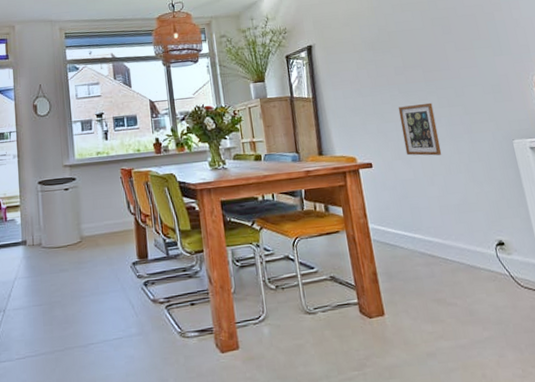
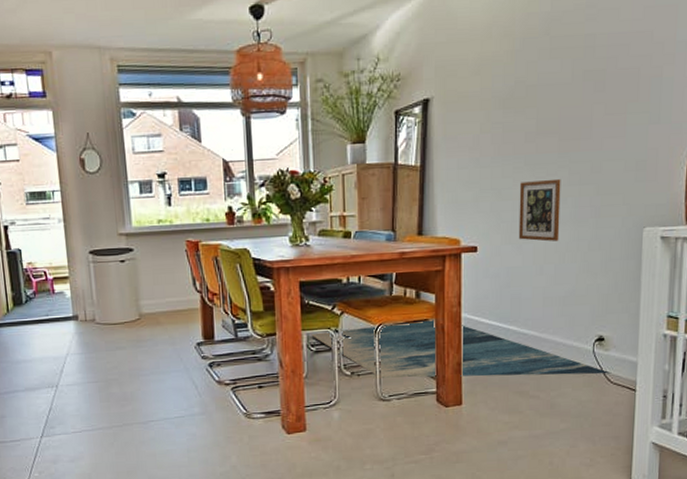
rug: none [235,231,520,291] -> present [311,320,612,378]

